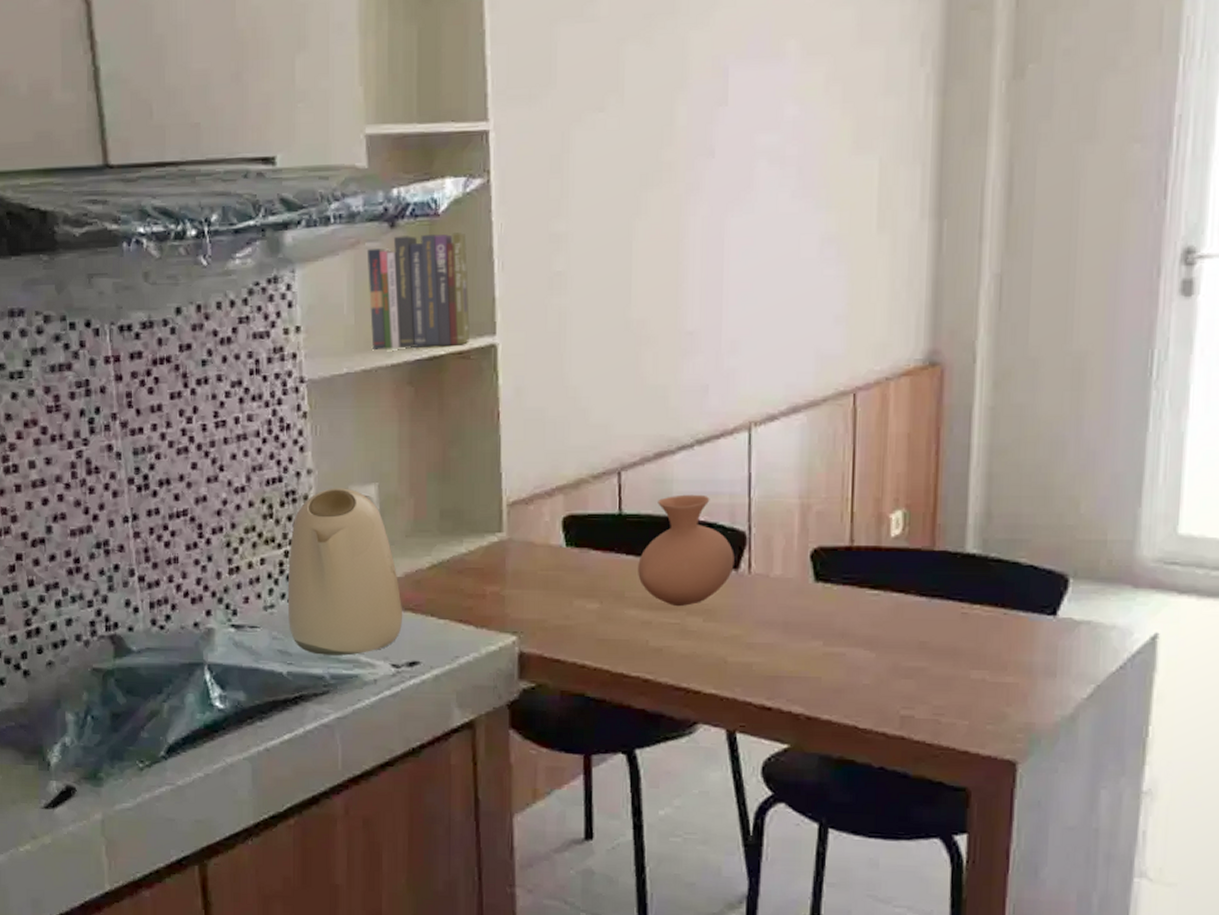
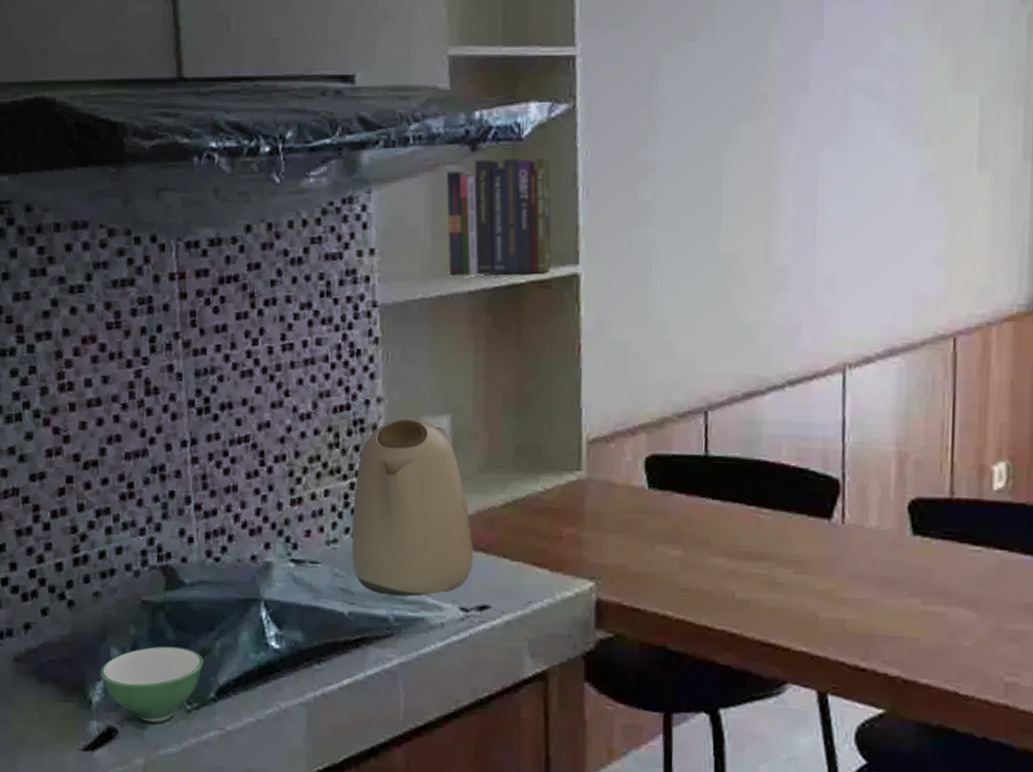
bowl: none [56,709,153,783] -> present [100,646,203,726]
vase: present [638,494,734,607] -> none [724,437,827,557]

